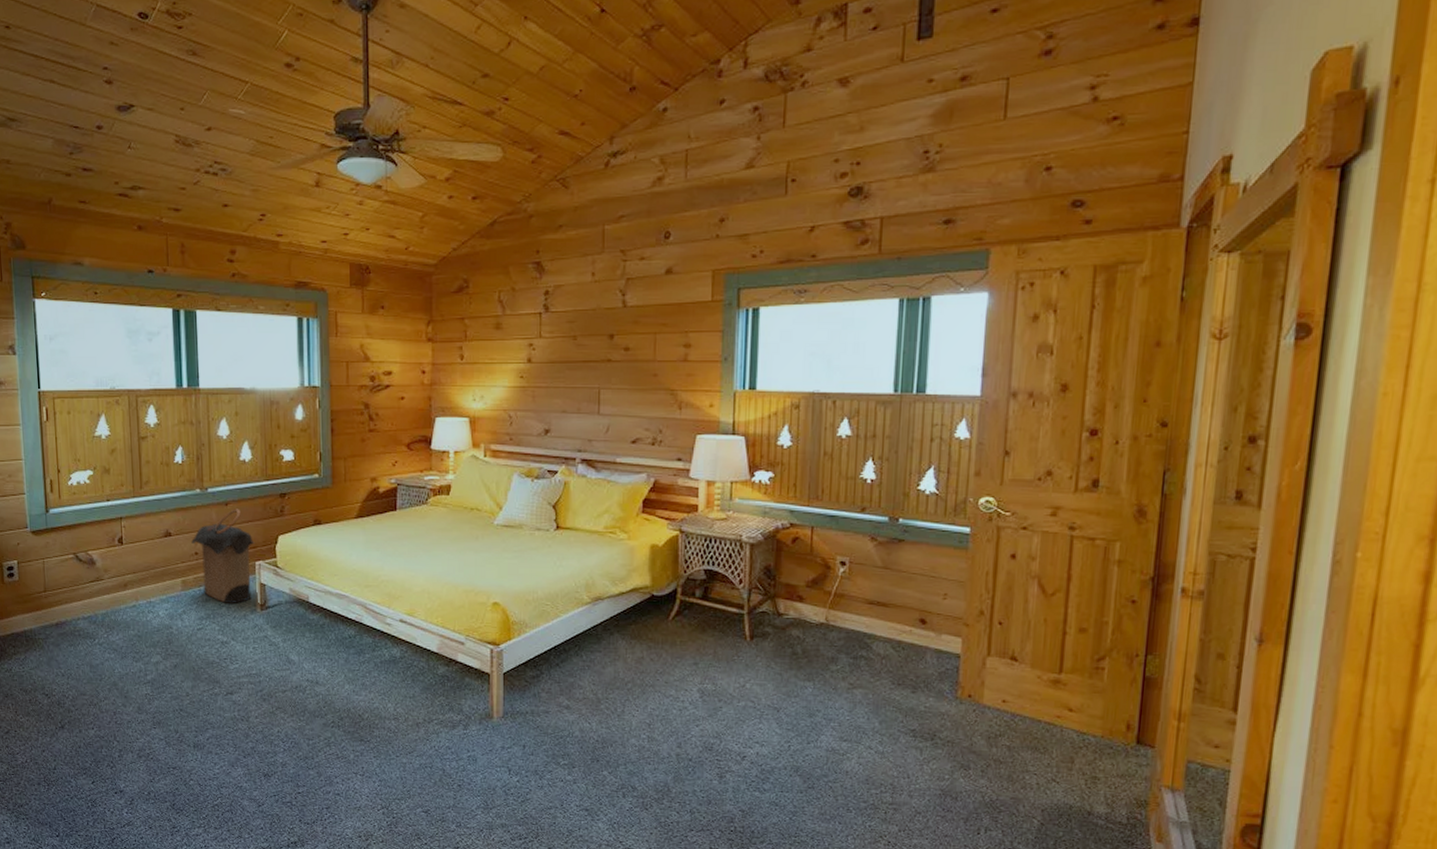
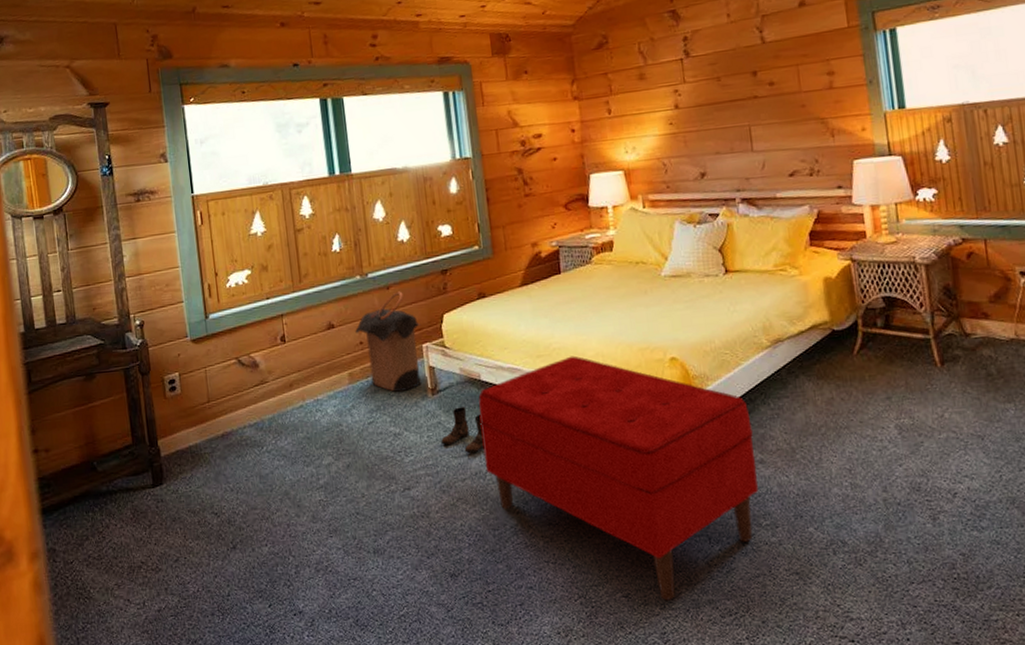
boots: none [265,624,307,669] -> present [440,407,484,454]
bench: none [304,589,563,820] -> present [478,355,758,601]

